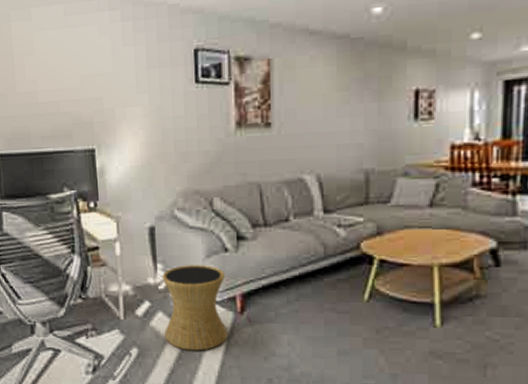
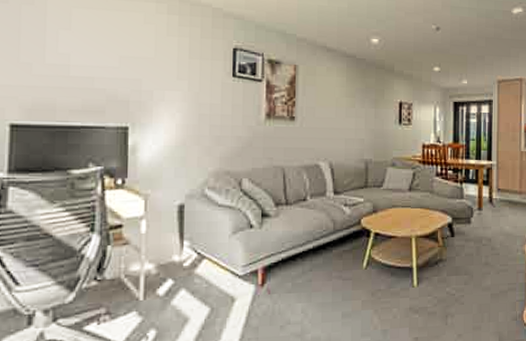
side table: present [162,265,228,351] -> none [185,241,249,327]

